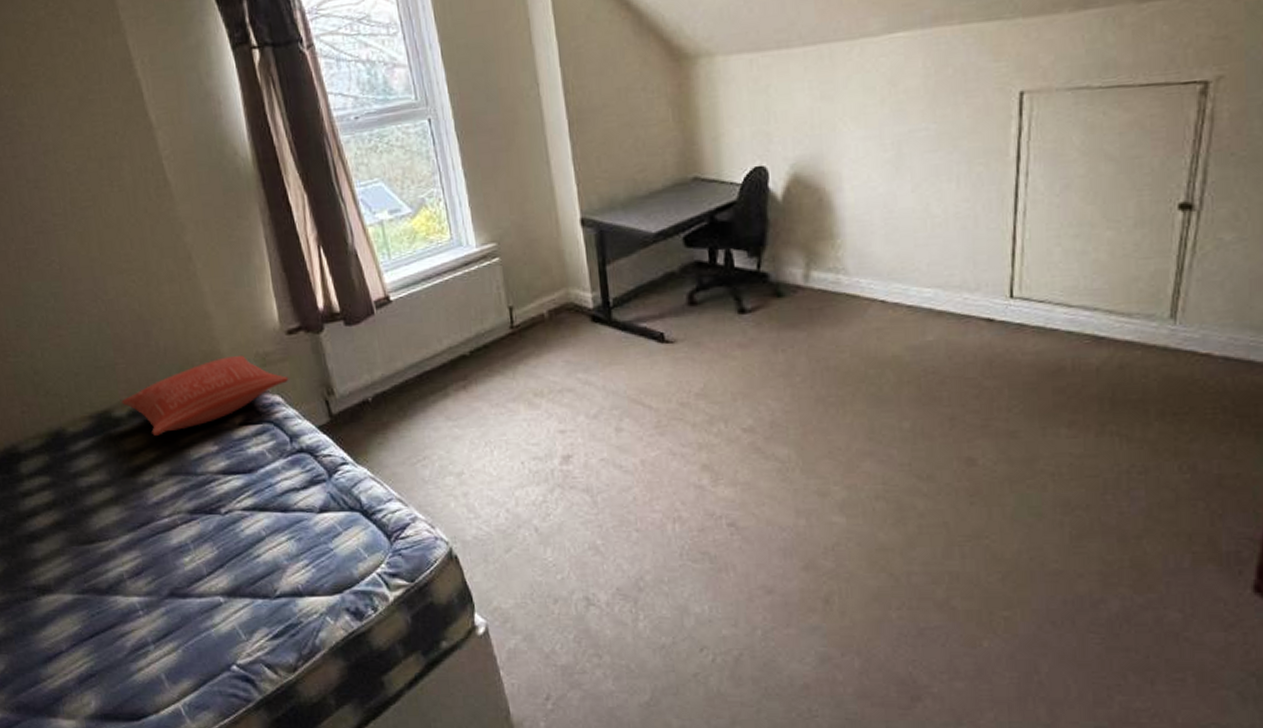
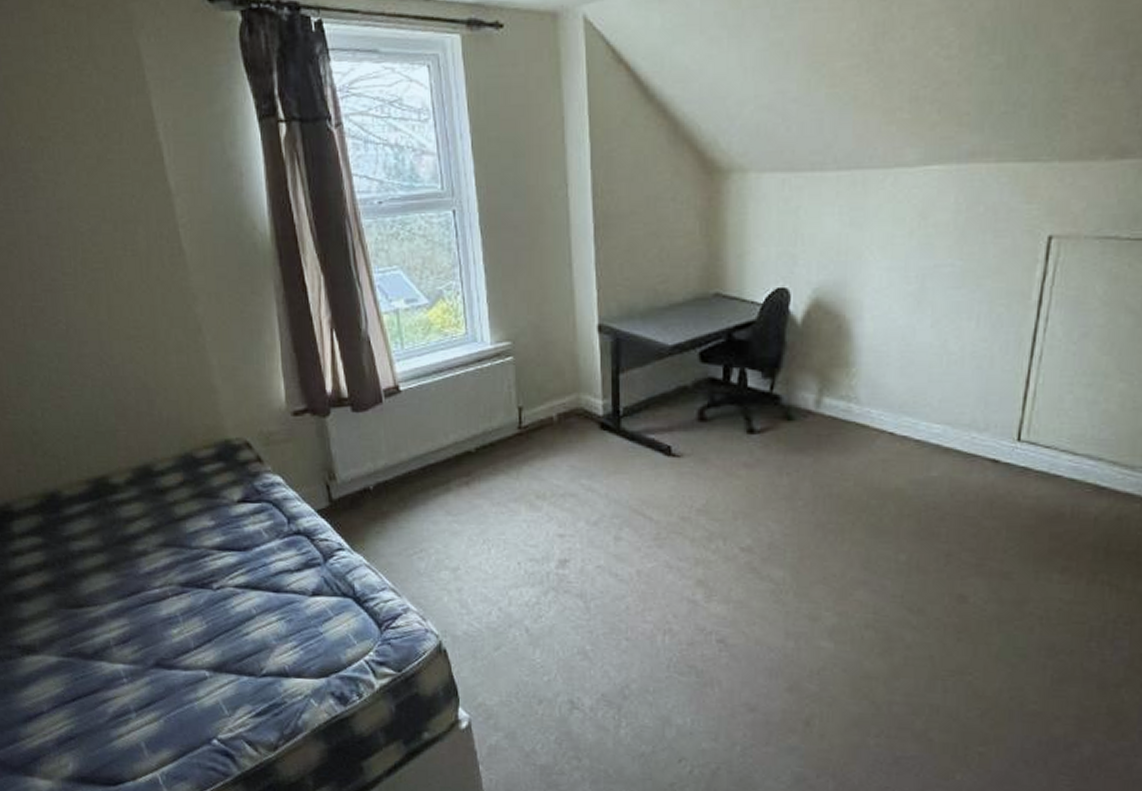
pillow: present [121,355,289,436] -> none [120,432,291,506]

